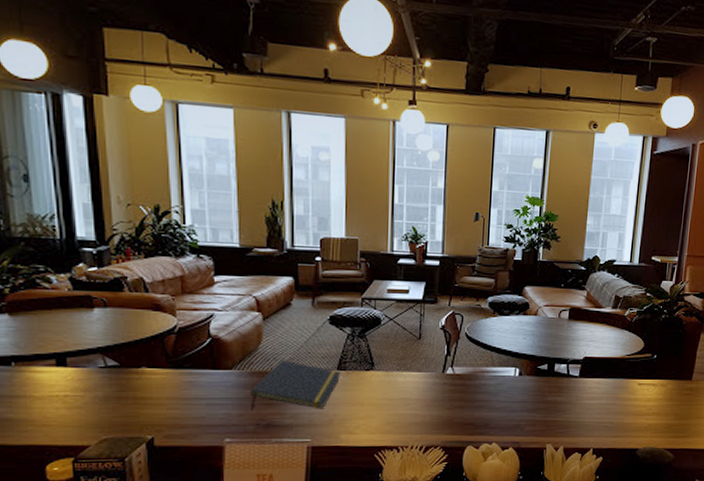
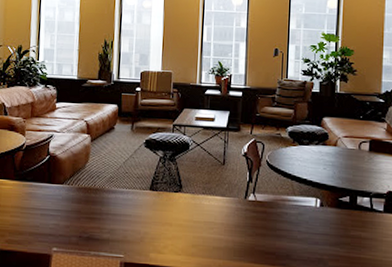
notepad: present [250,360,342,410] -> none [75,178,154,227]

